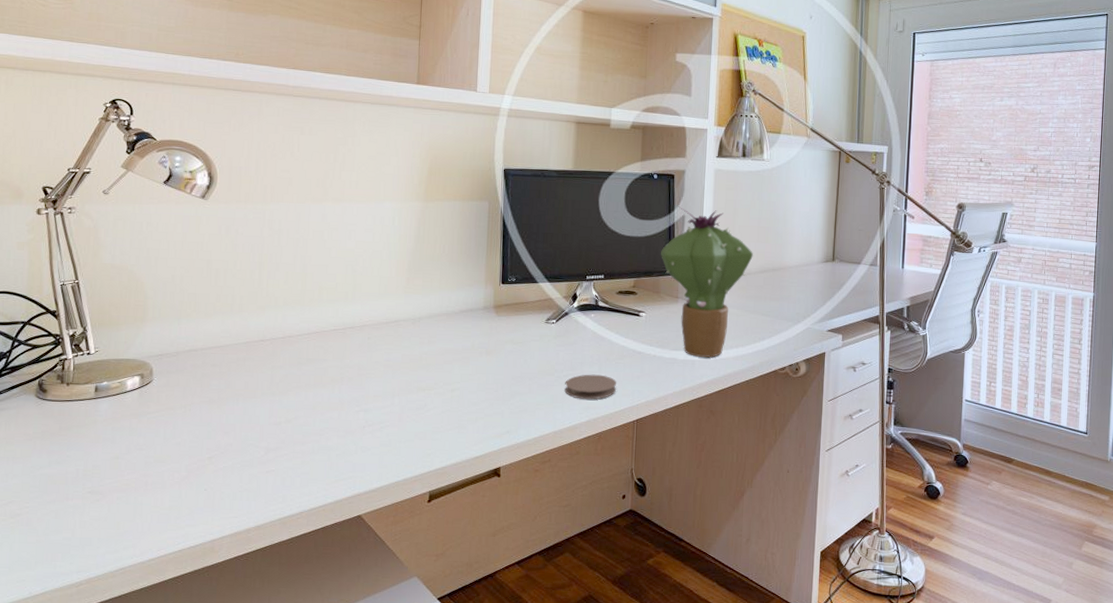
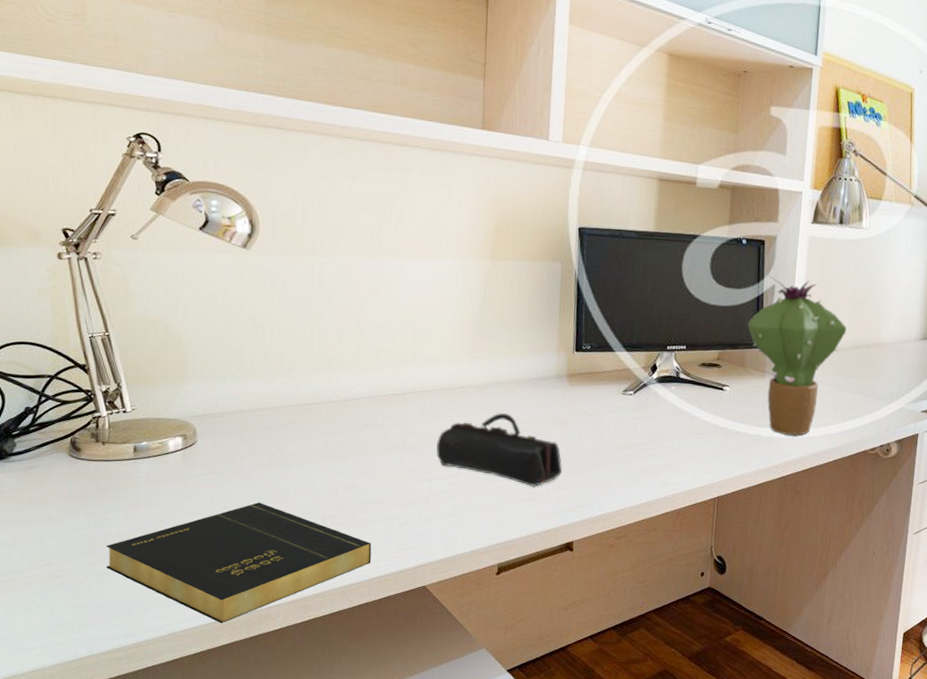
book: none [64,436,311,558] -> present [106,502,372,624]
pencil case: none [372,344,490,414] -> present [435,413,562,486]
coaster: present [564,374,617,400] -> none [642,448,698,475]

